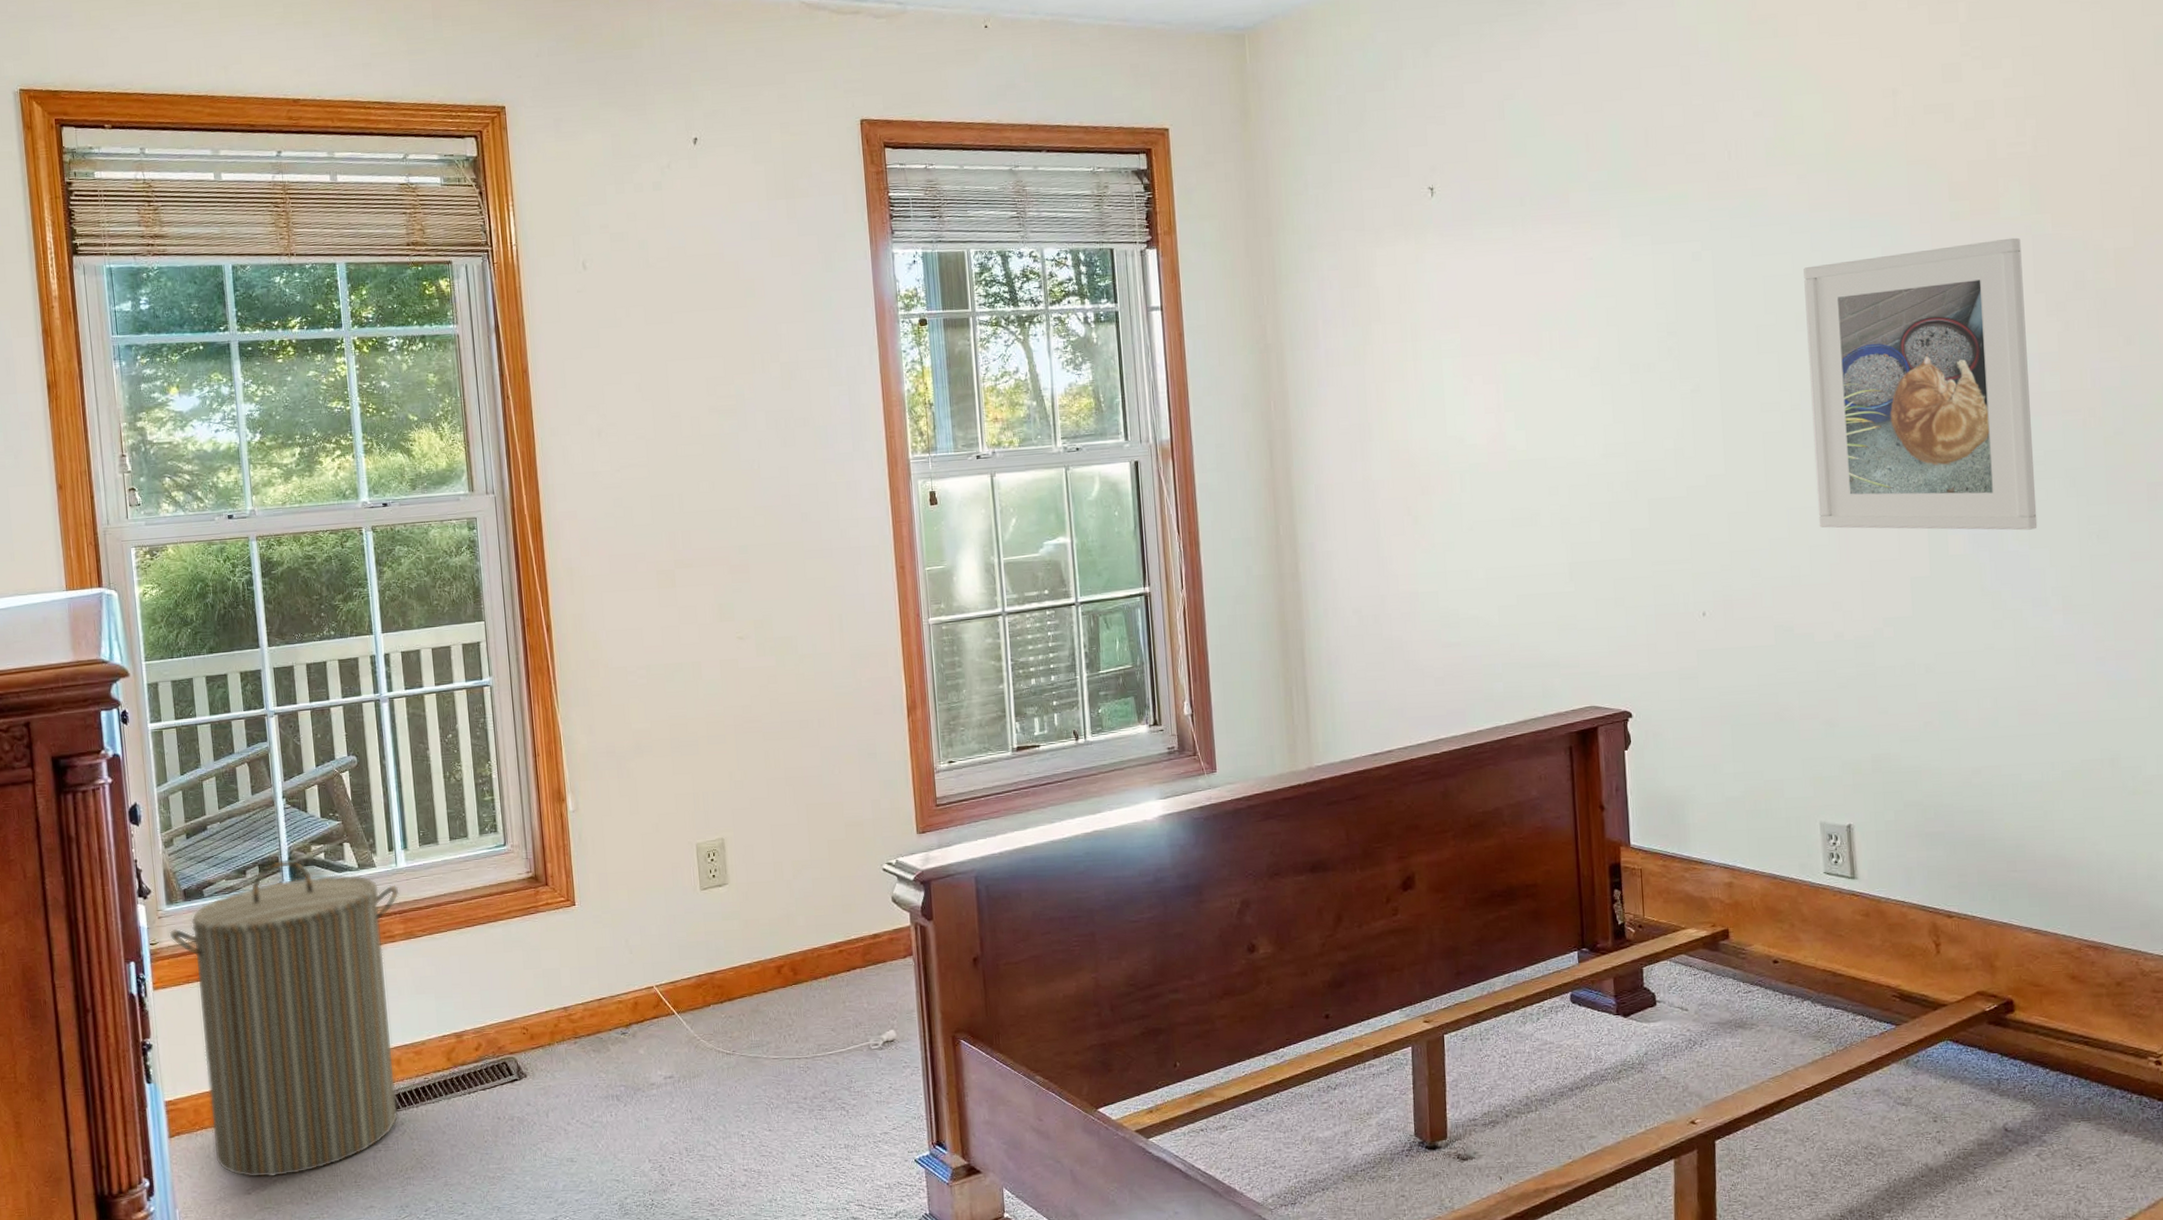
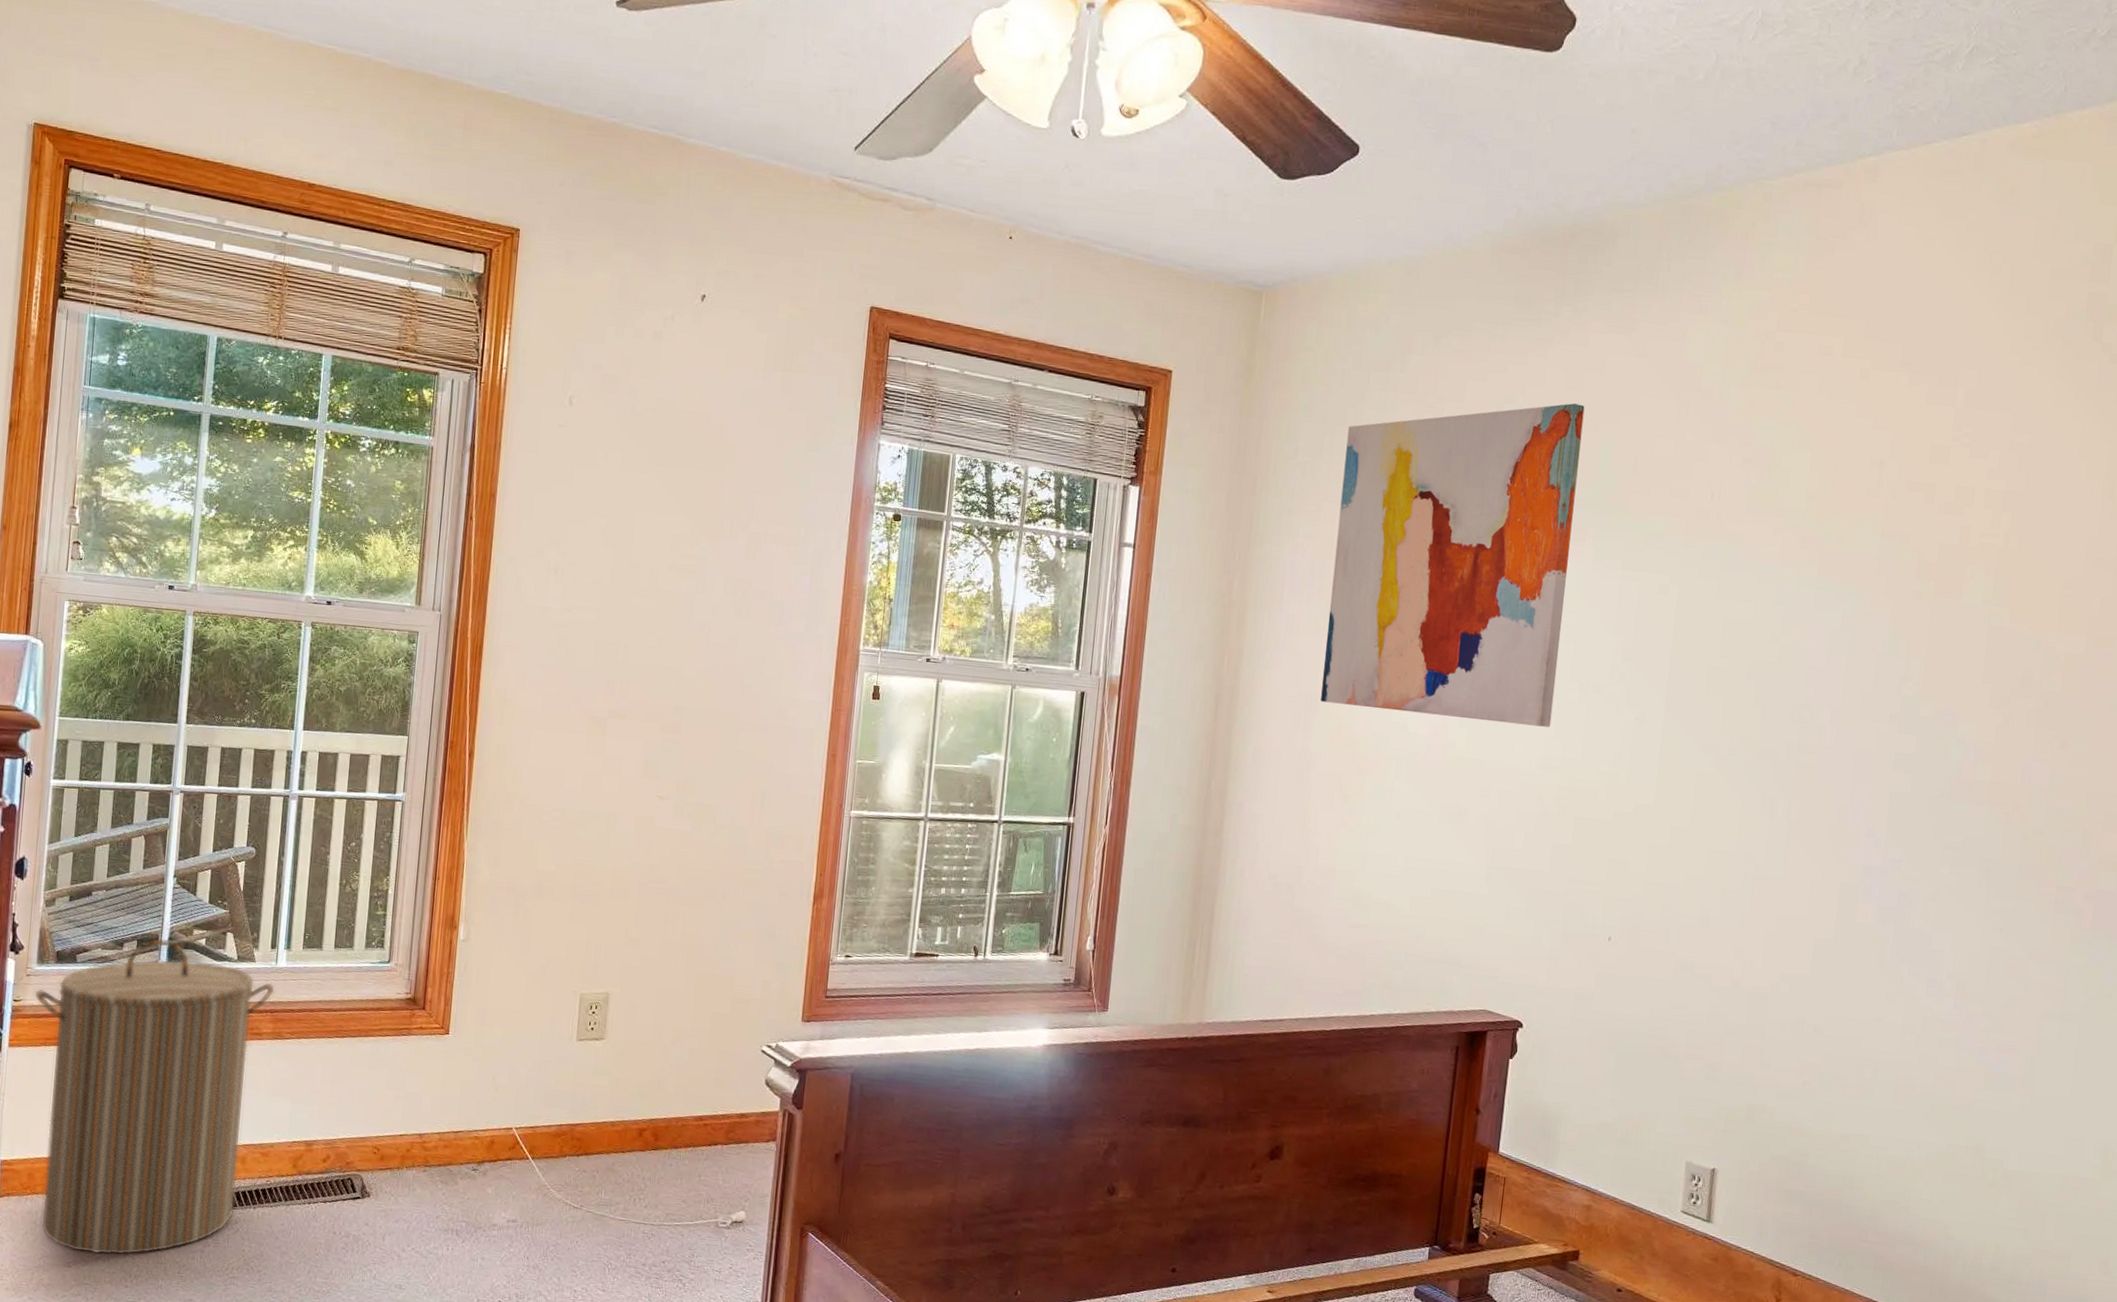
wall art: none [1353,88,1608,429] -> present [1321,403,1585,727]
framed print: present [1803,237,2038,531] -> none [1735,618,1978,912]

